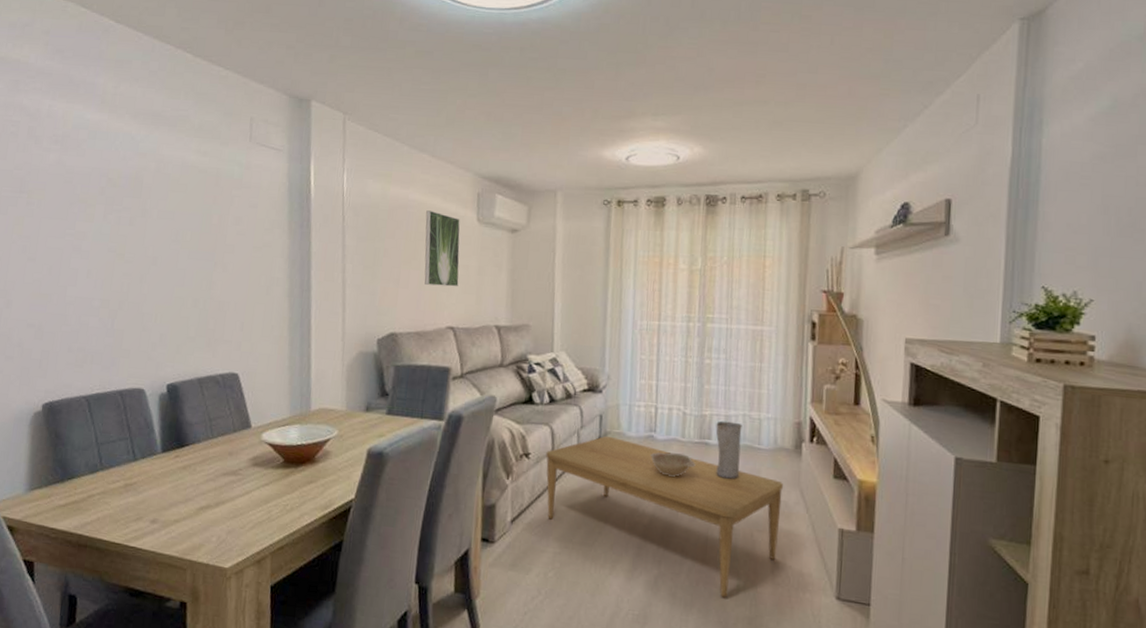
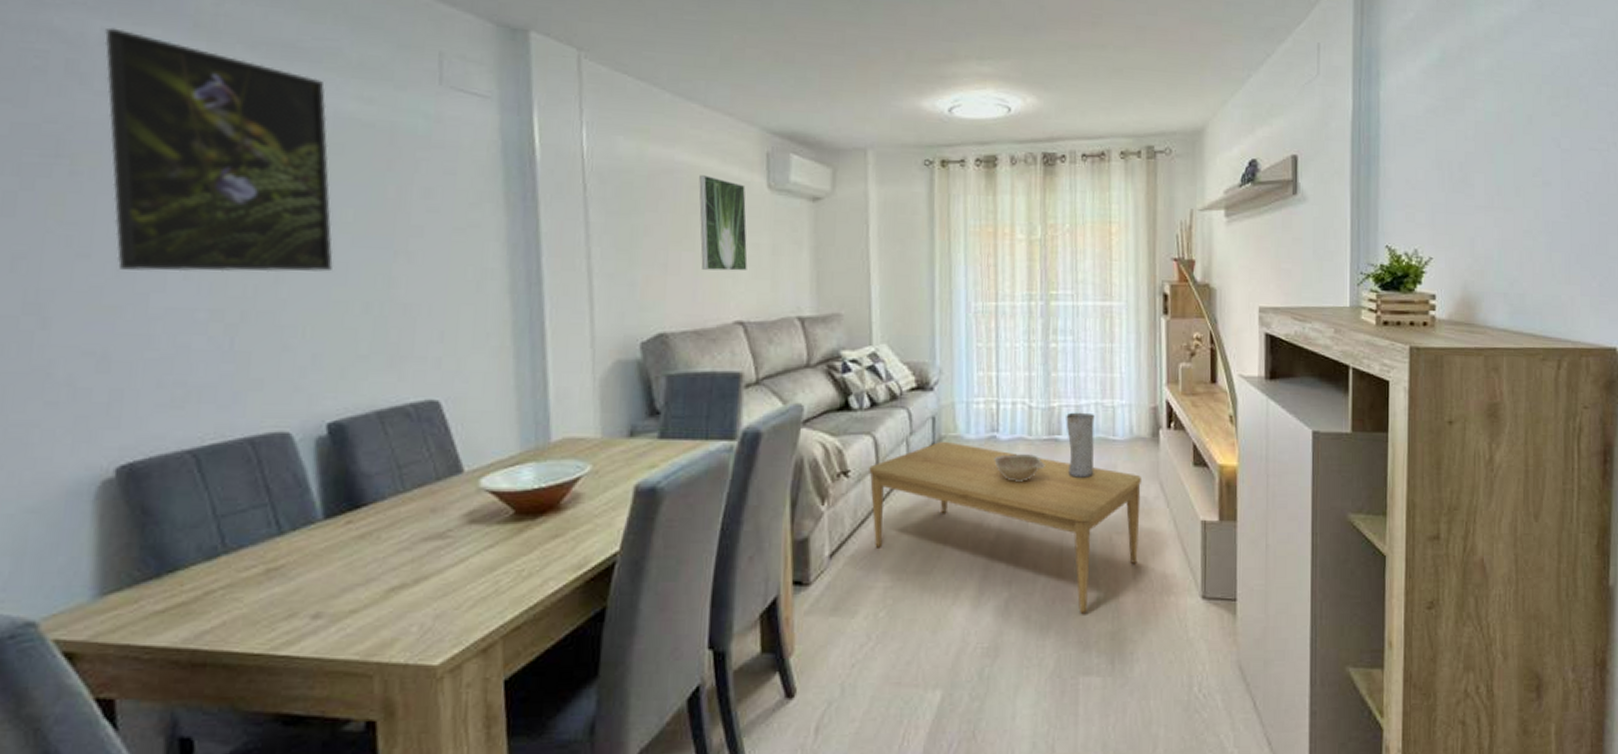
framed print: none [50,105,178,276] -> present [104,27,333,272]

